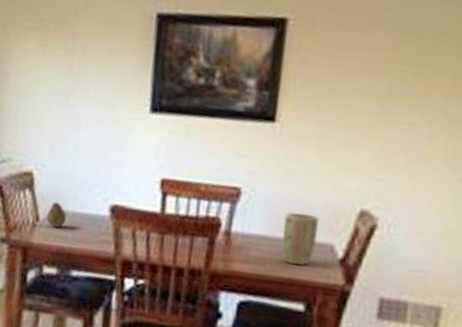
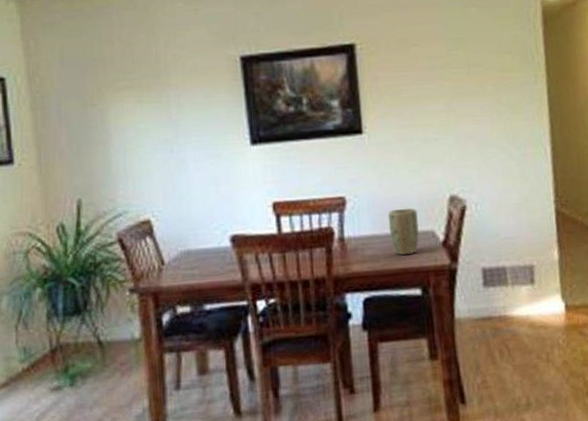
fruit: present [46,201,66,228] -> none [171,242,190,267]

